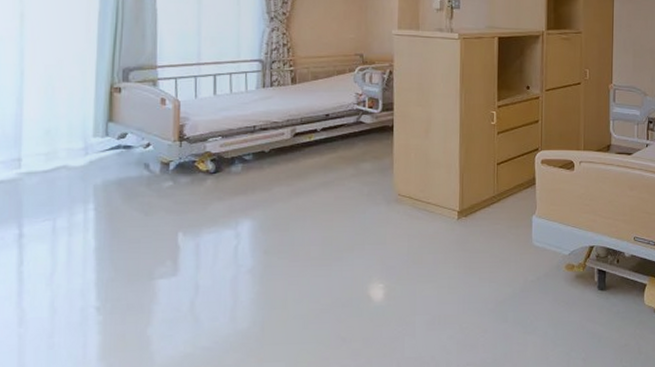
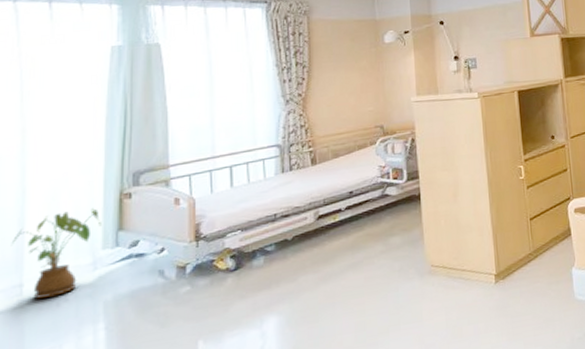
house plant: none [10,96,93,174] -> present [11,207,102,299]

